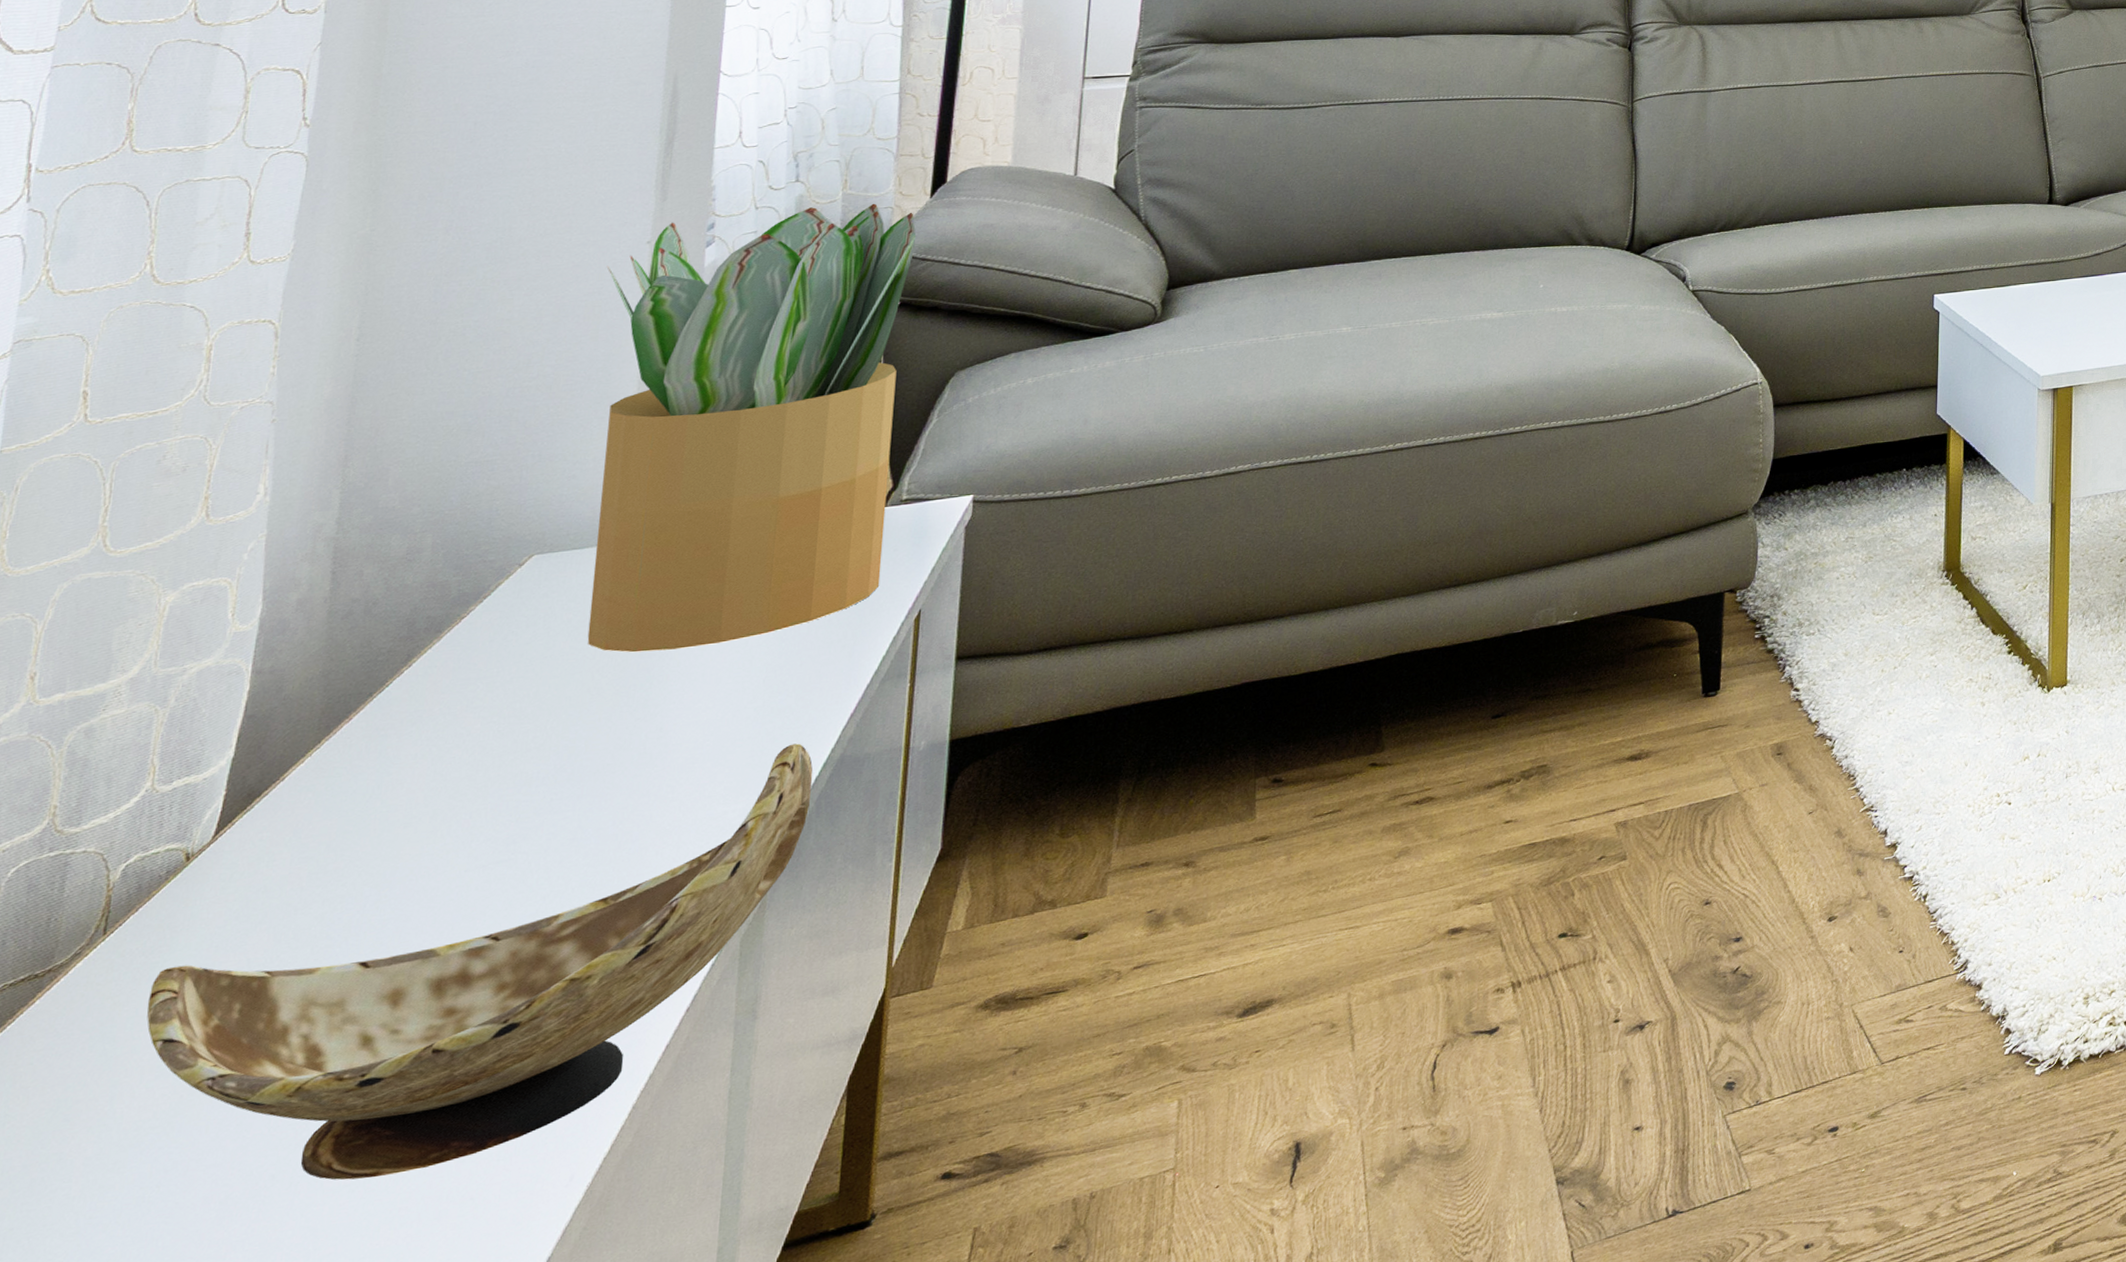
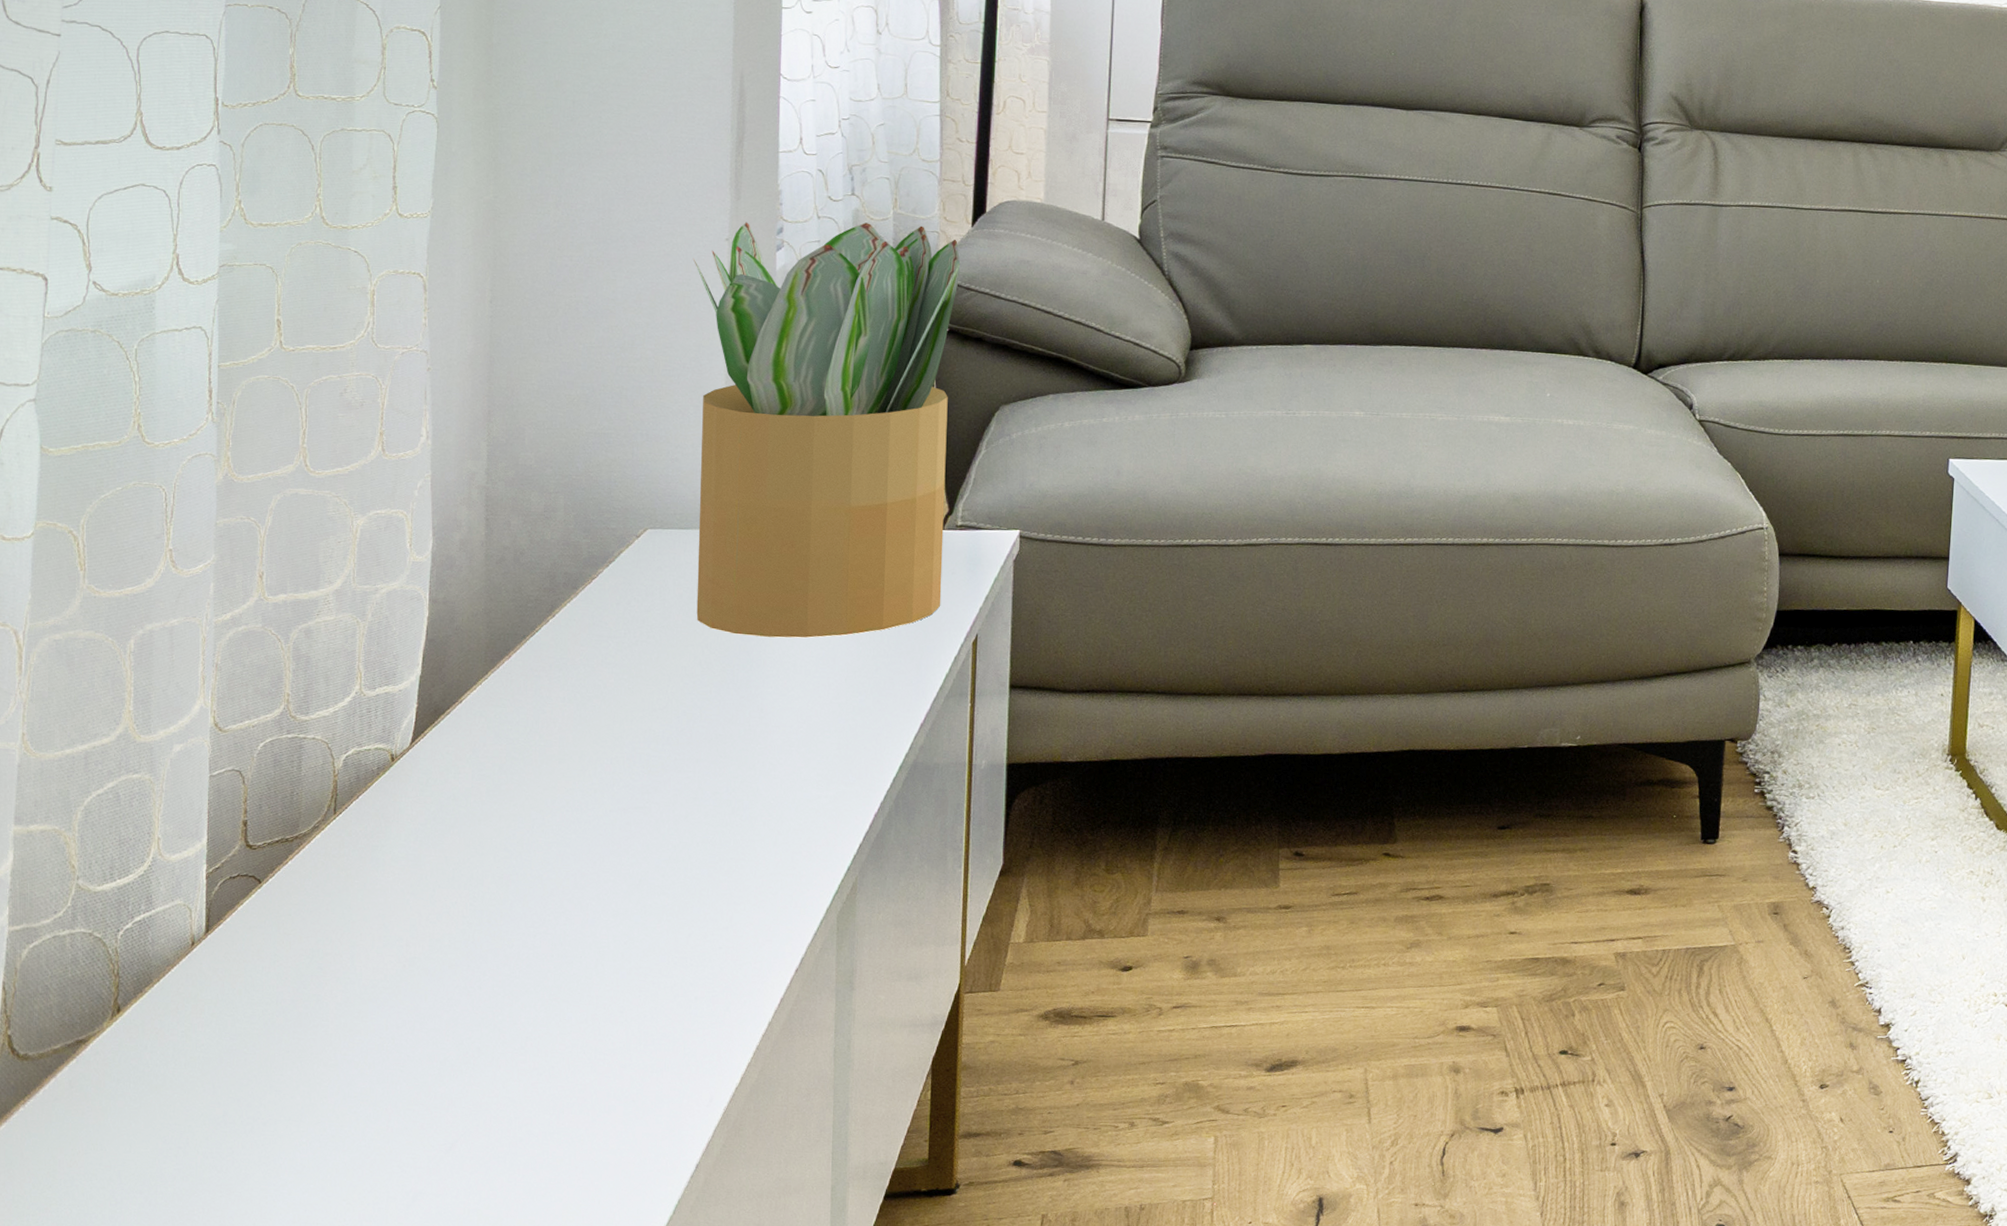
decorative bowl: present [147,743,814,1180] -> none [372,743,891,1067]

